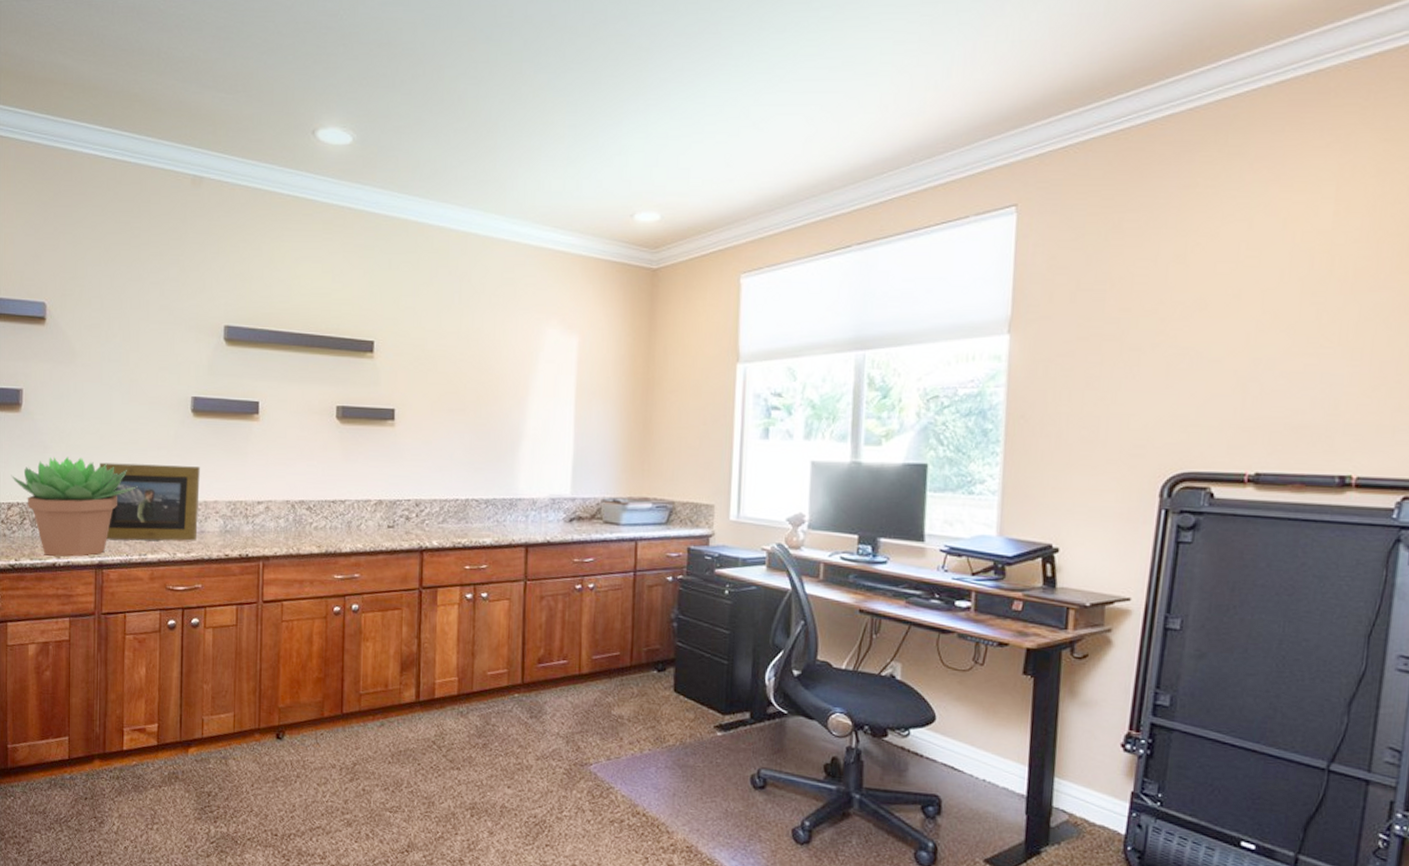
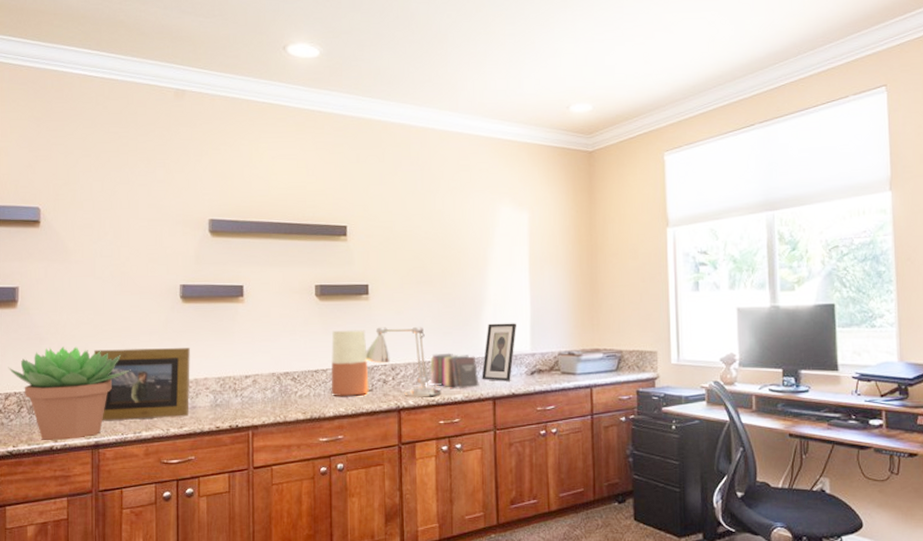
vase: none [348,458,390,532] -> present [331,330,369,396]
desk lamp: none [388,457,469,539] -> present [366,326,442,397]
books: none [457,491,511,533] -> present [430,353,479,389]
picture frame: none [514,461,558,527] -> present [482,323,517,381]

